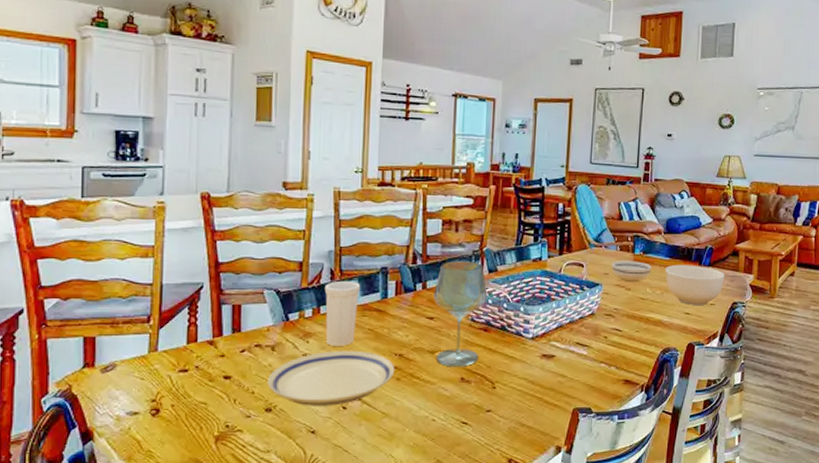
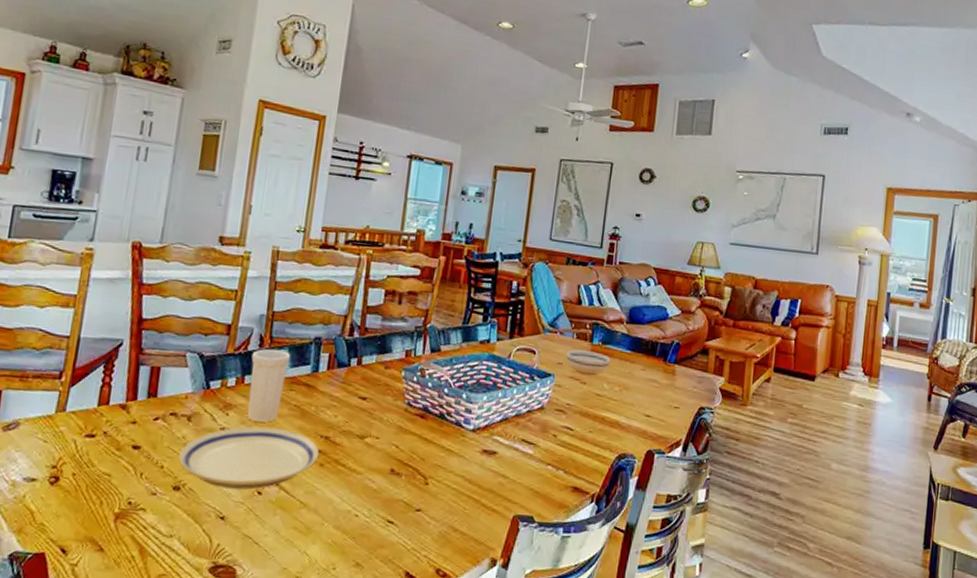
wine glass: present [434,261,488,367] -> none [366,336,428,457]
bowl: present [665,264,725,306] -> none [625,359,693,409]

